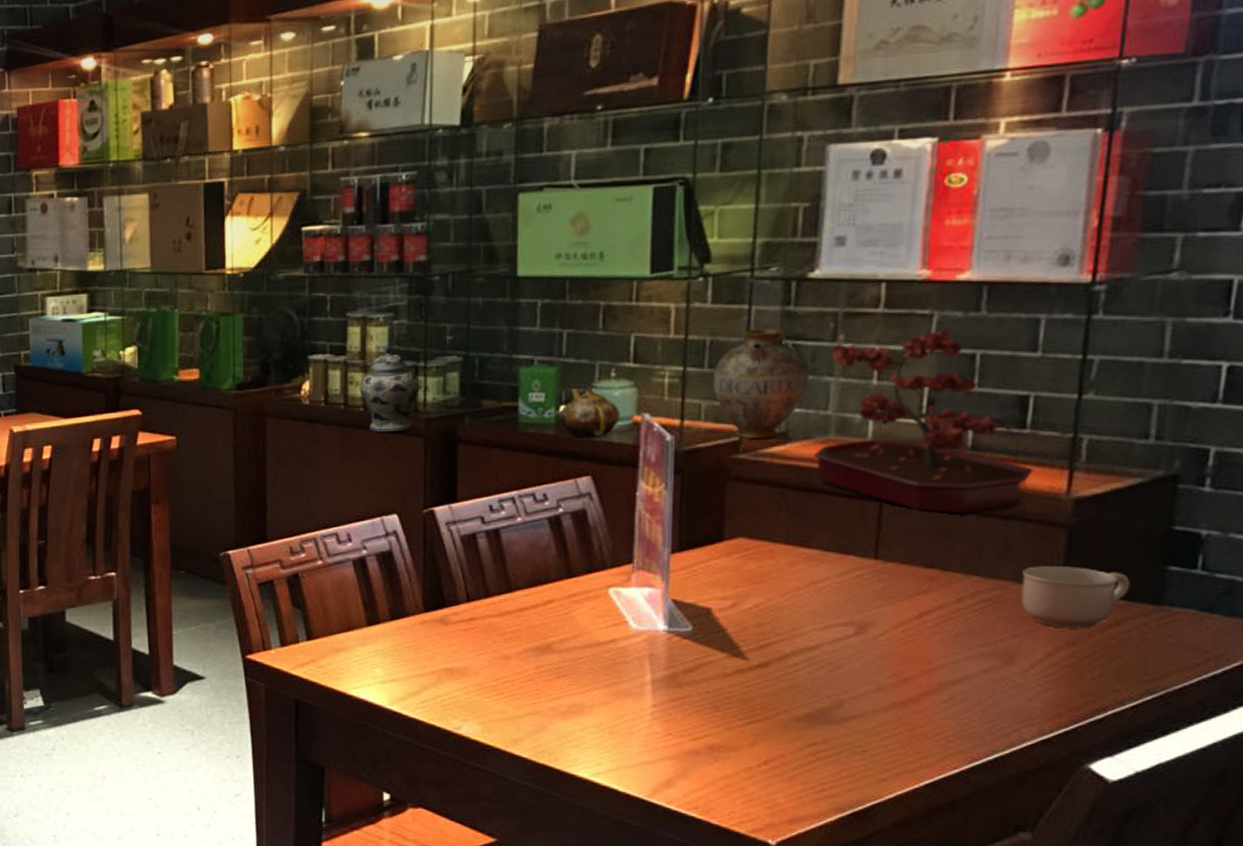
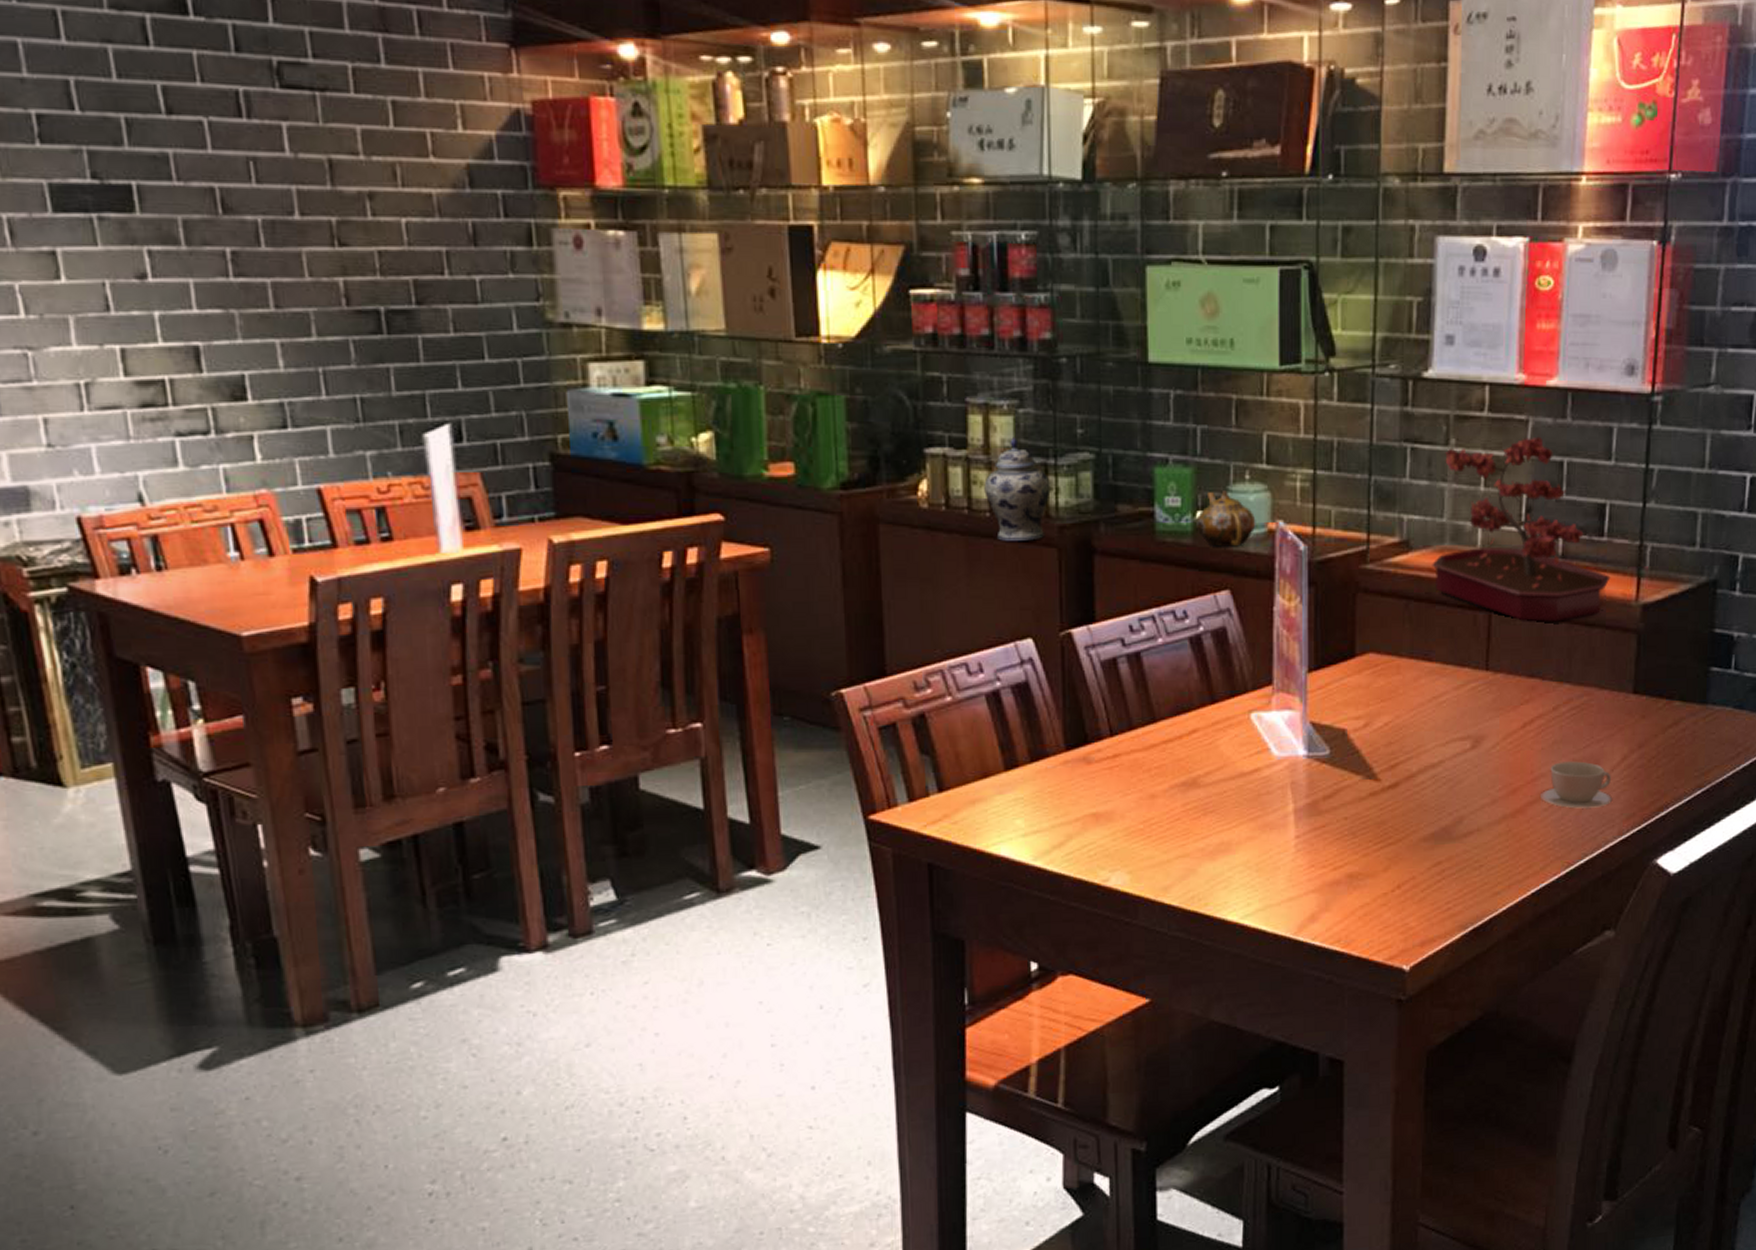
ceramic jug: present [712,328,810,440] -> none [1340,429,1427,549]
teacup: none [937,654,1032,704] -> present [1539,761,1613,809]
teacup: present [1021,566,1131,629] -> none [1603,671,1684,731]

